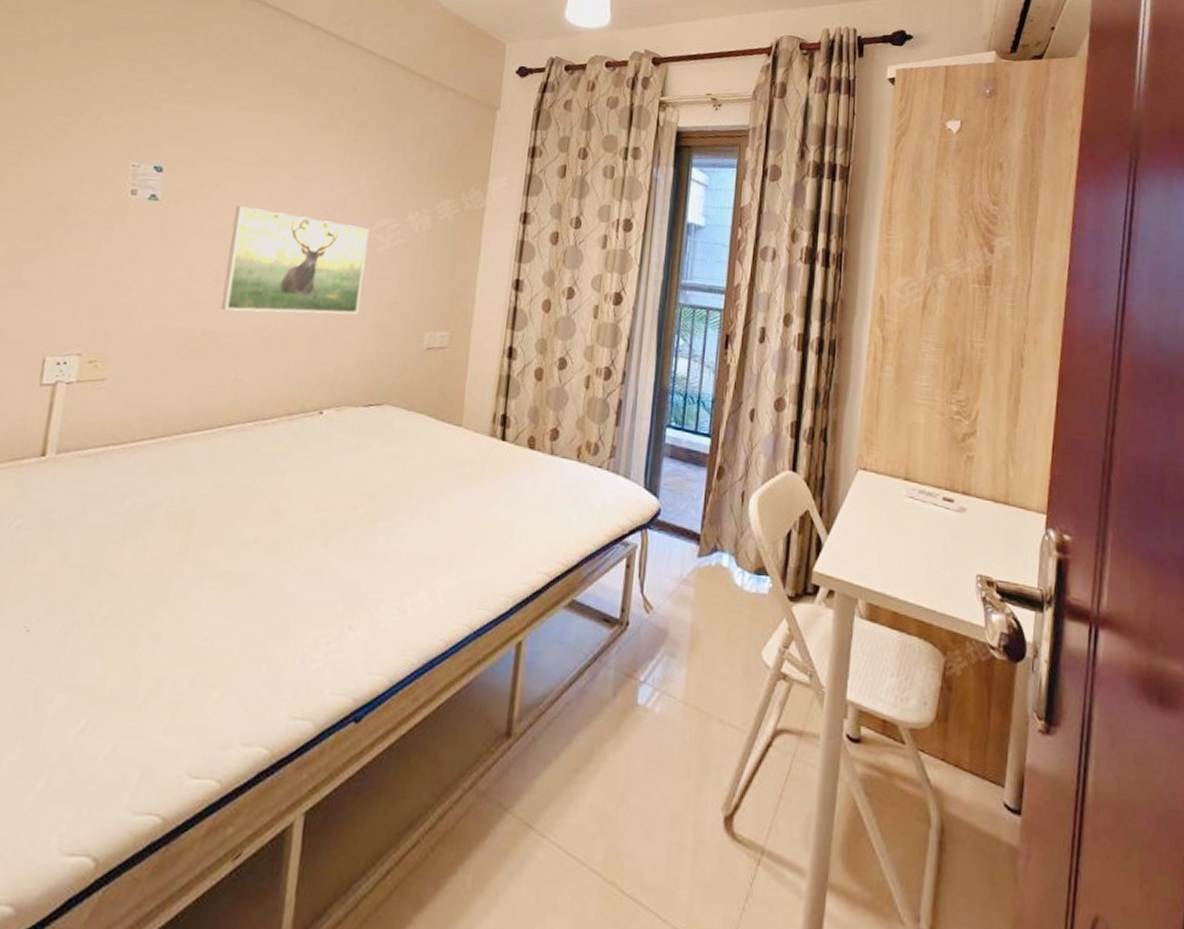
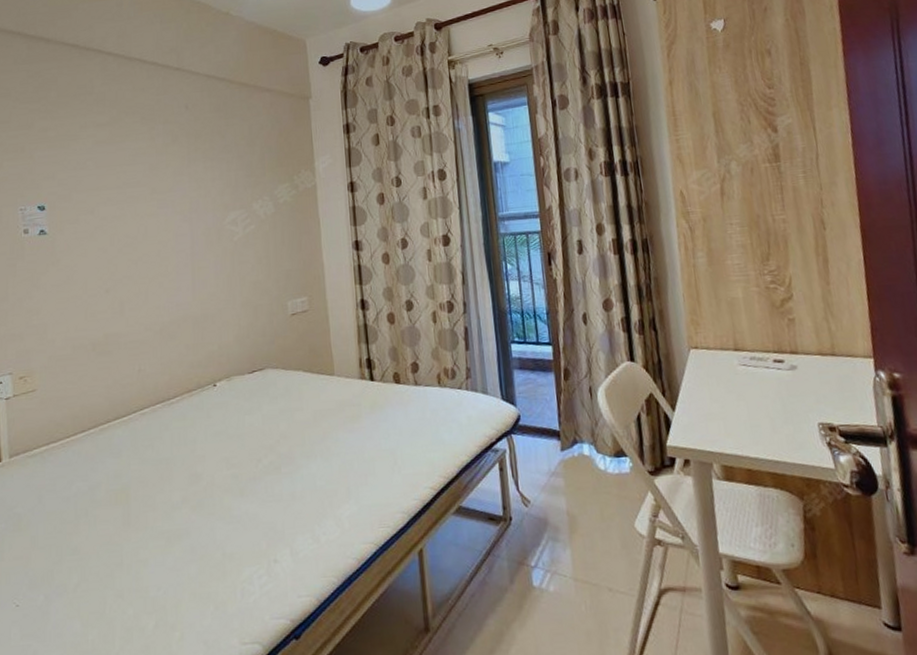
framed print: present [221,205,369,314] -> none [111,222,228,314]

